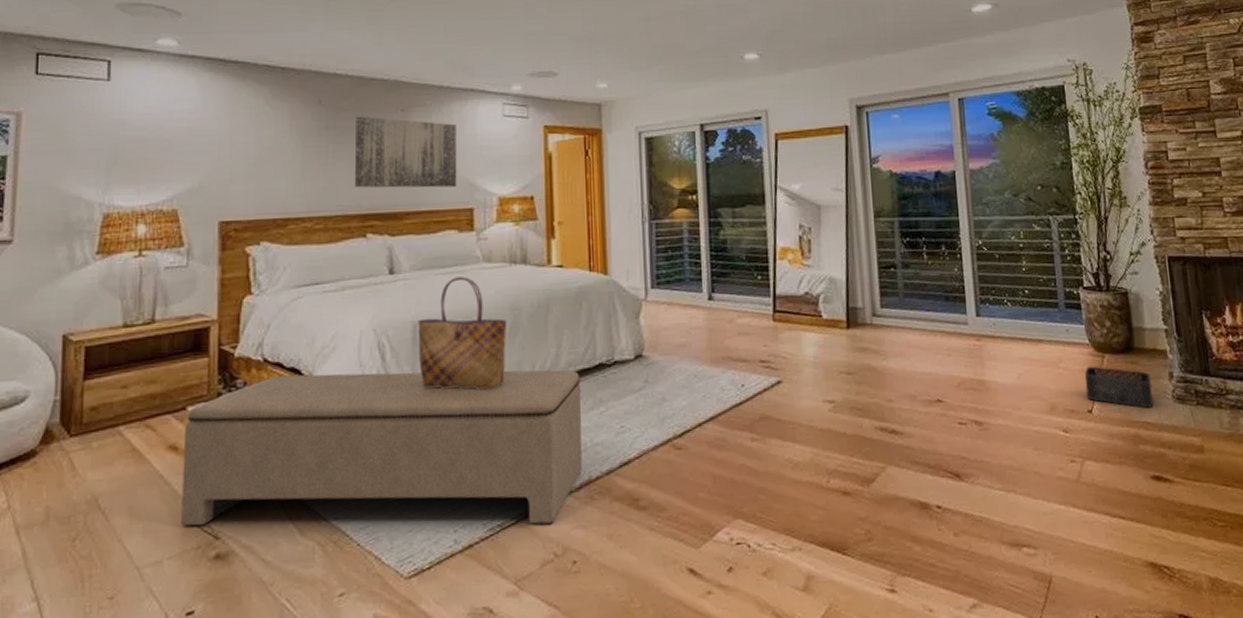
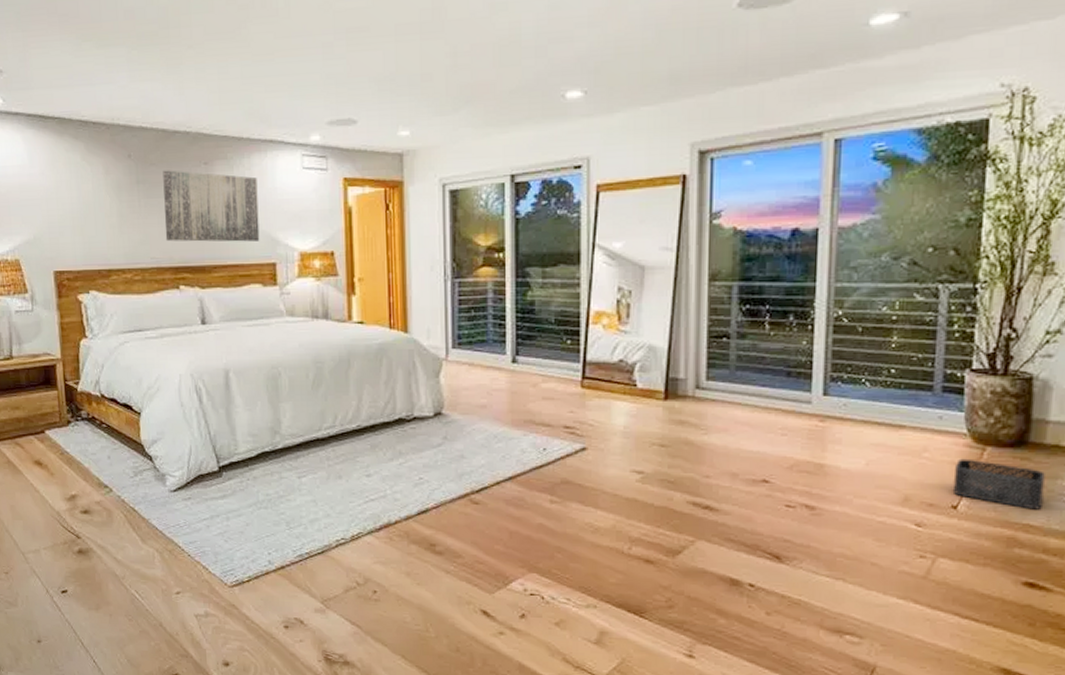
bench: present [181,369,582,526] -> none [45,410,382,556]
tote bag: present [417,277,507,390] -> none [229,329,311,435]

